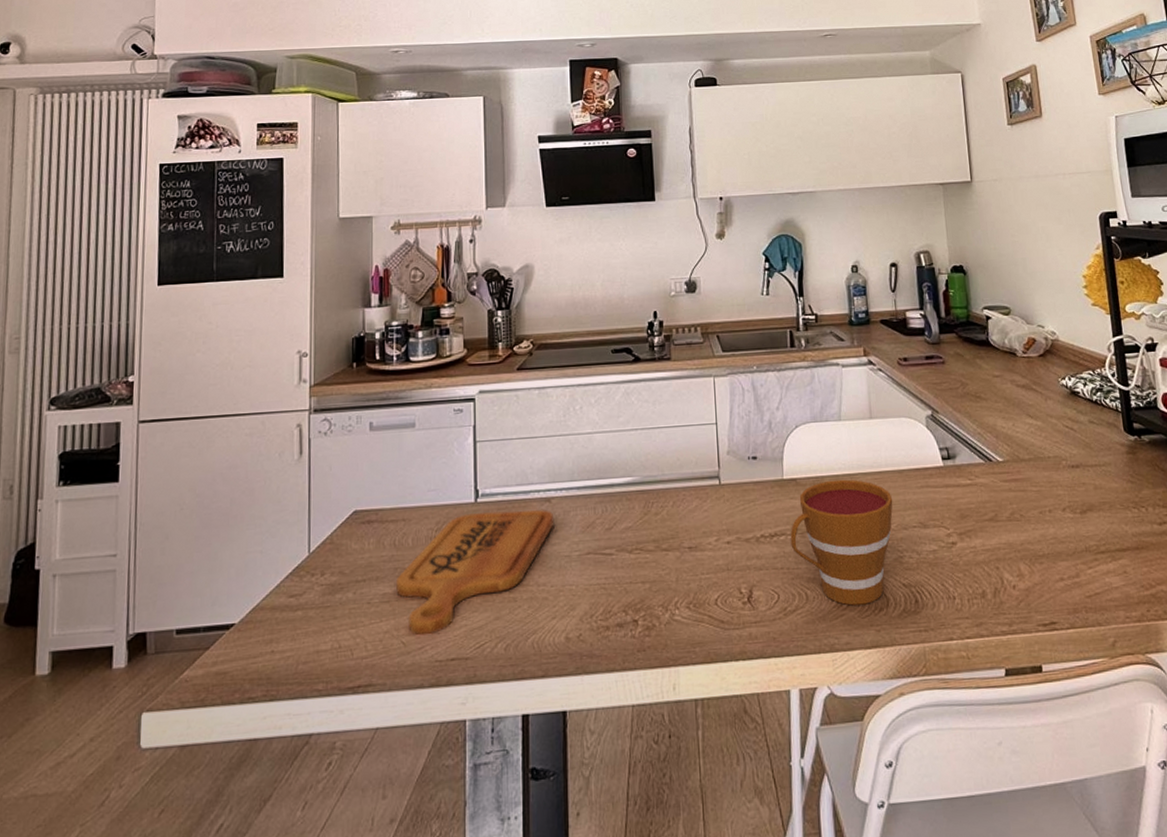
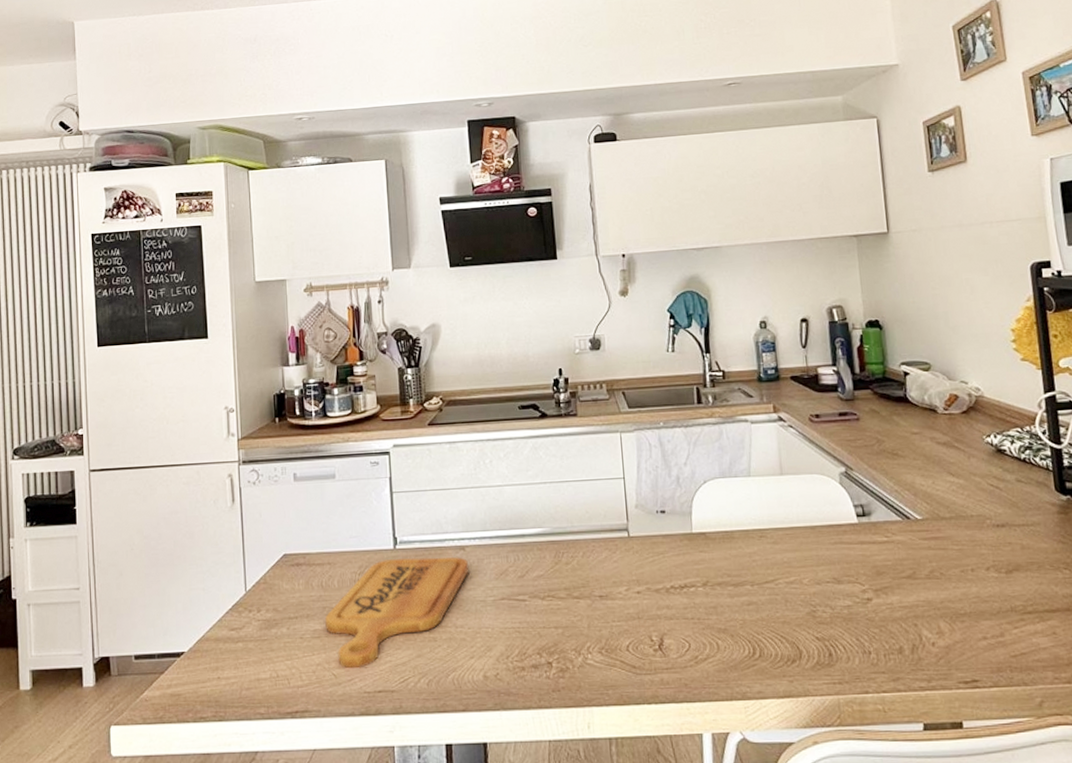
cup: present [790,479,893,606] -> none [700,534,805,656]

